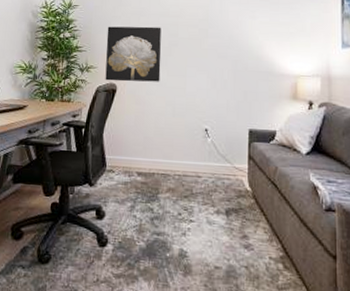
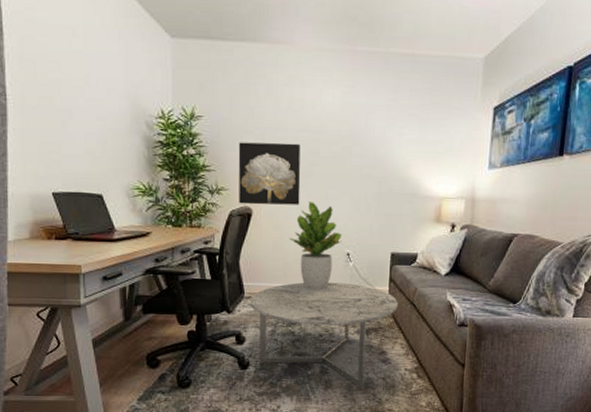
coffee table: none [111,157,258,279] -> present [250,282,398,390]
potted plant: none [150,79,201,166] -> present [289,202,343,291]

